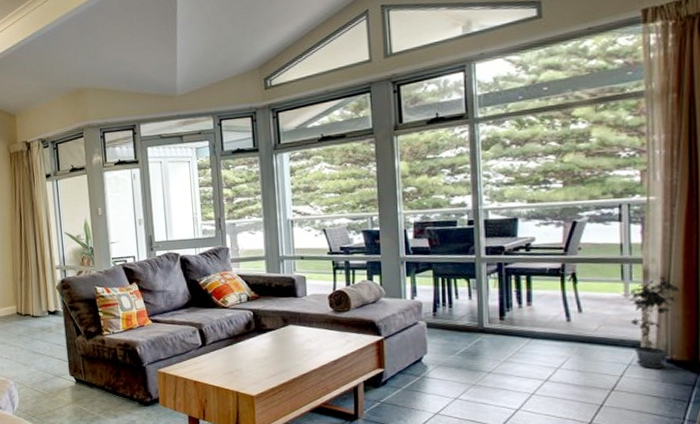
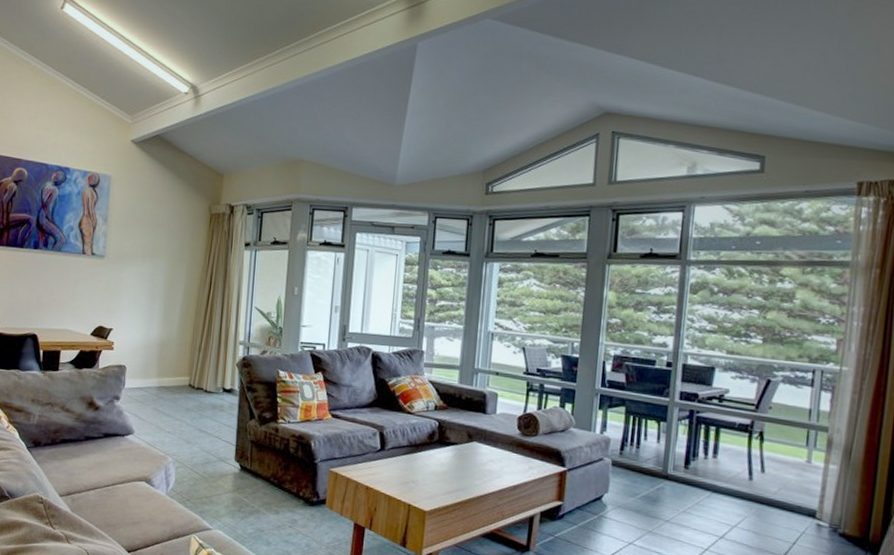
potted plant: present [625,276,680,368] -> none [807,447,860,541]

